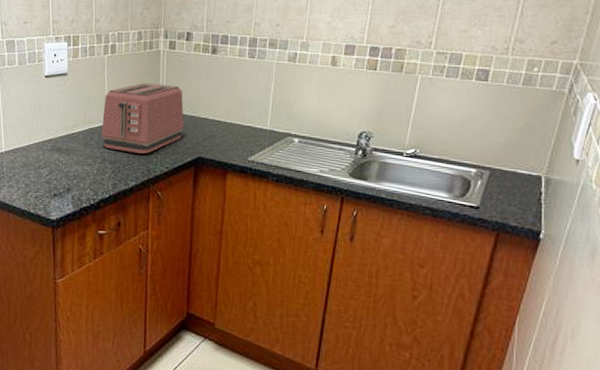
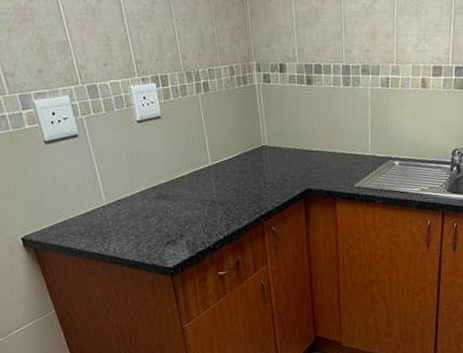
toaster: present [101,82,184,154] -> none [205,119,289,192]

